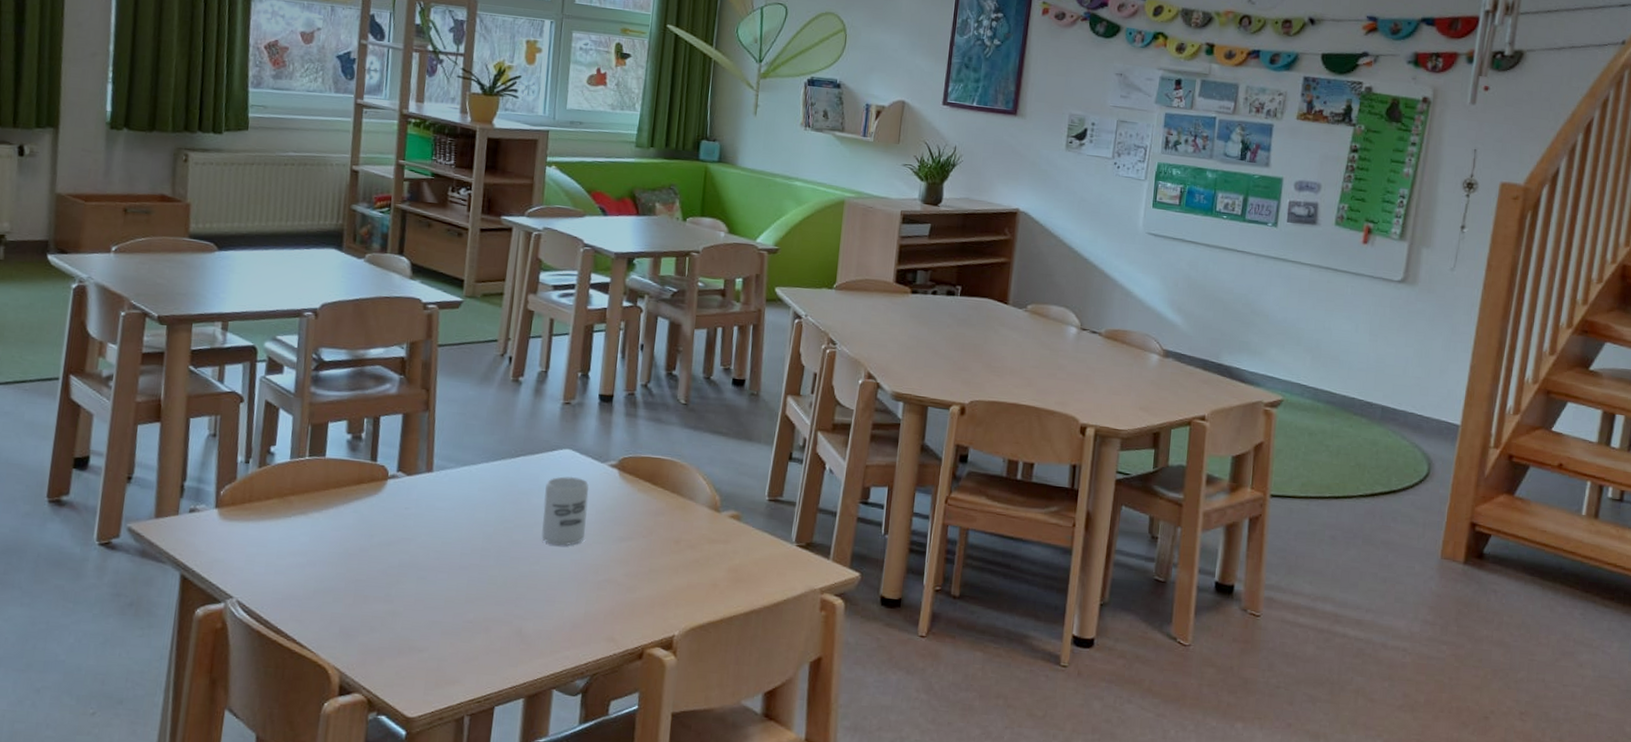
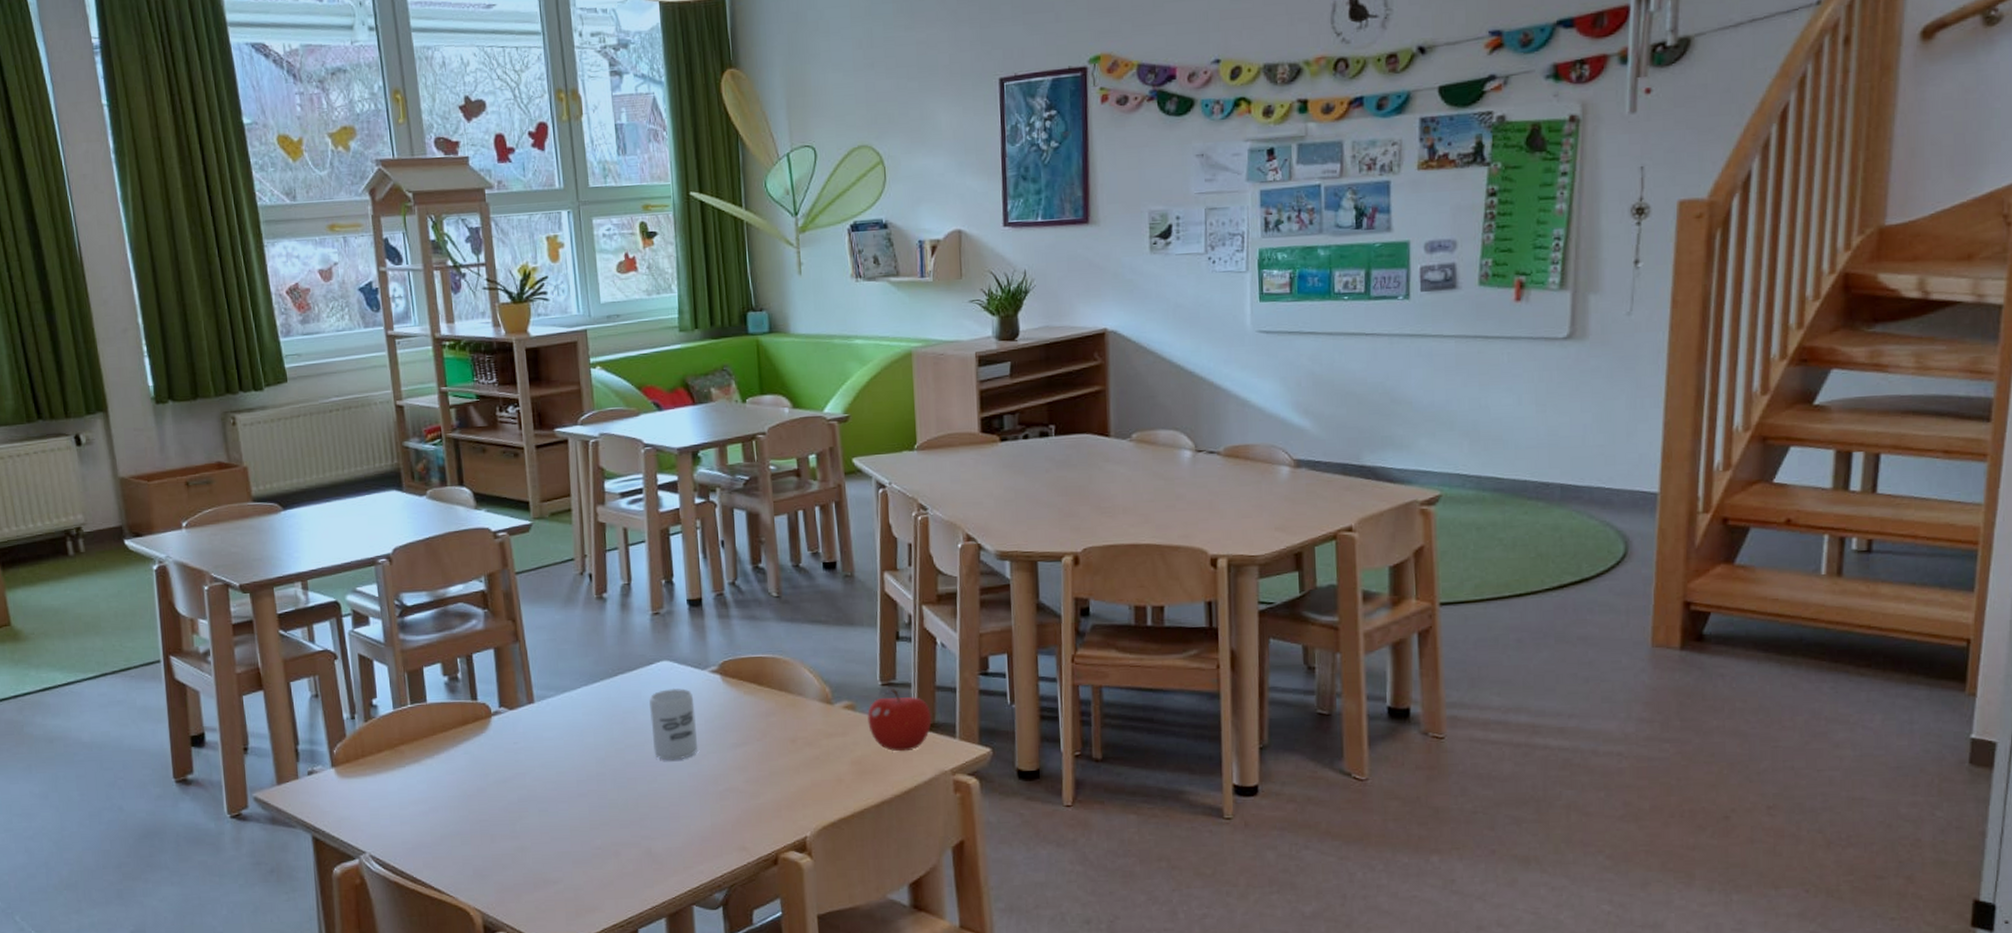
fruit: none [750,505,811,566] -> present [867,689,932,752]

